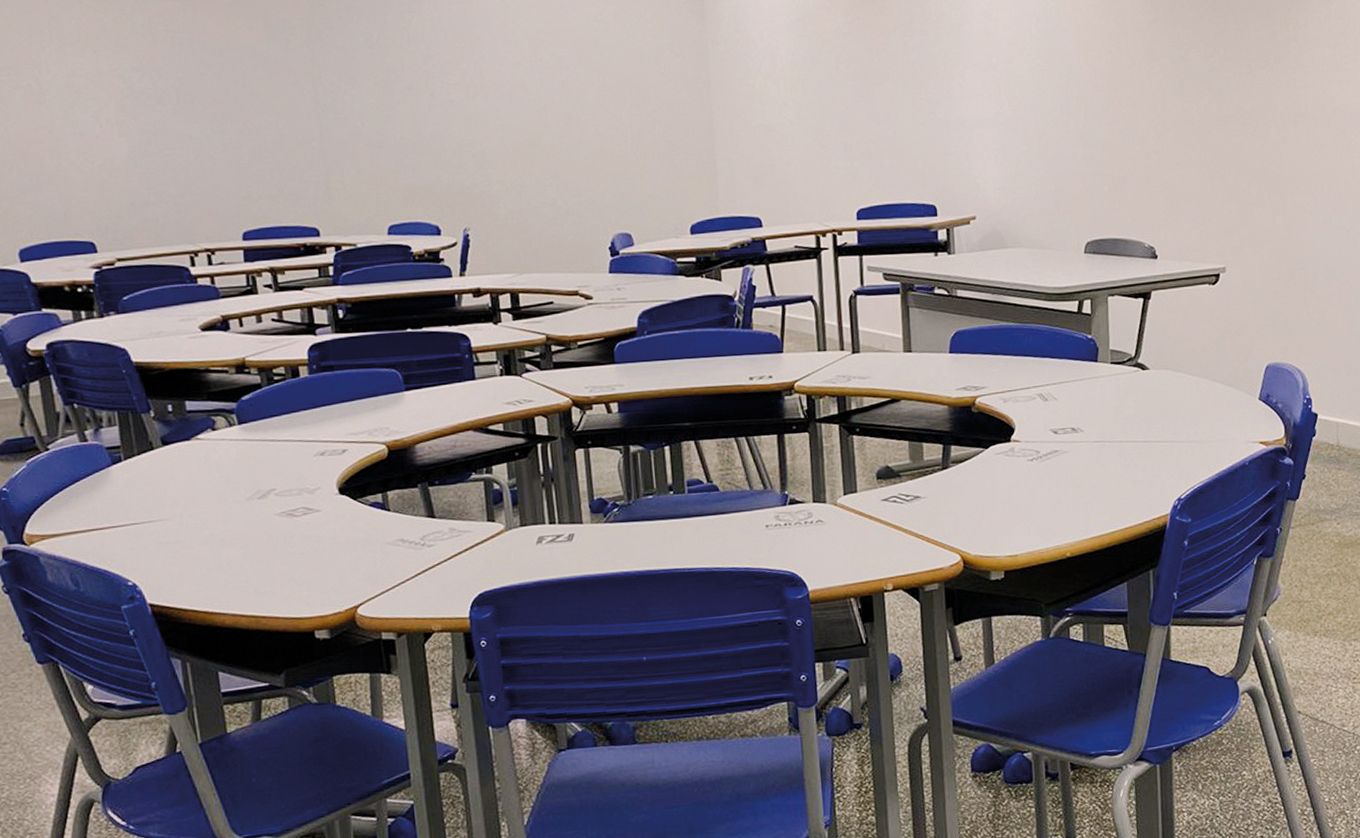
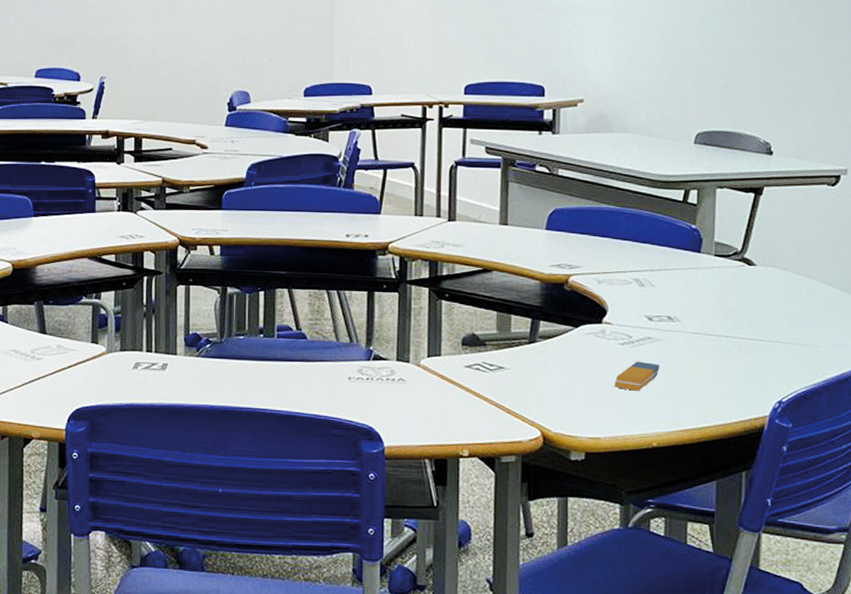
eraser: none [1026,475,1068,505] -> present [614,361,660,391]

